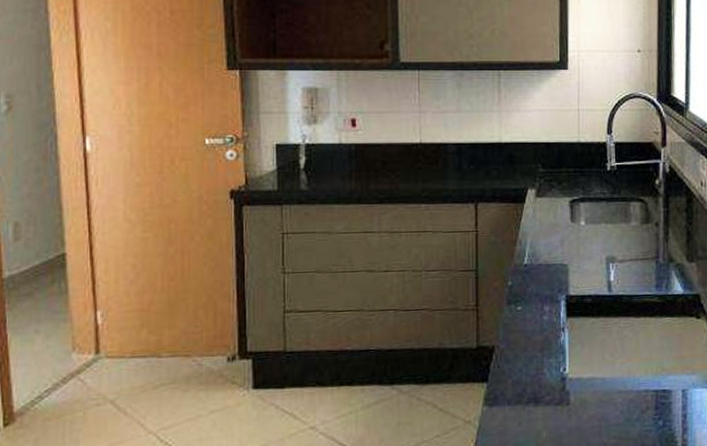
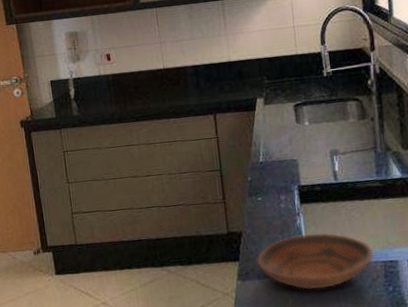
bowl: none [509,352,645,421] -> present [256,232,374,290]

